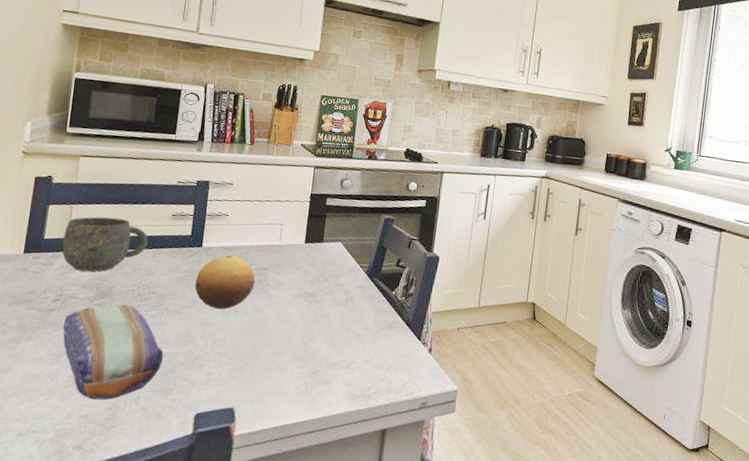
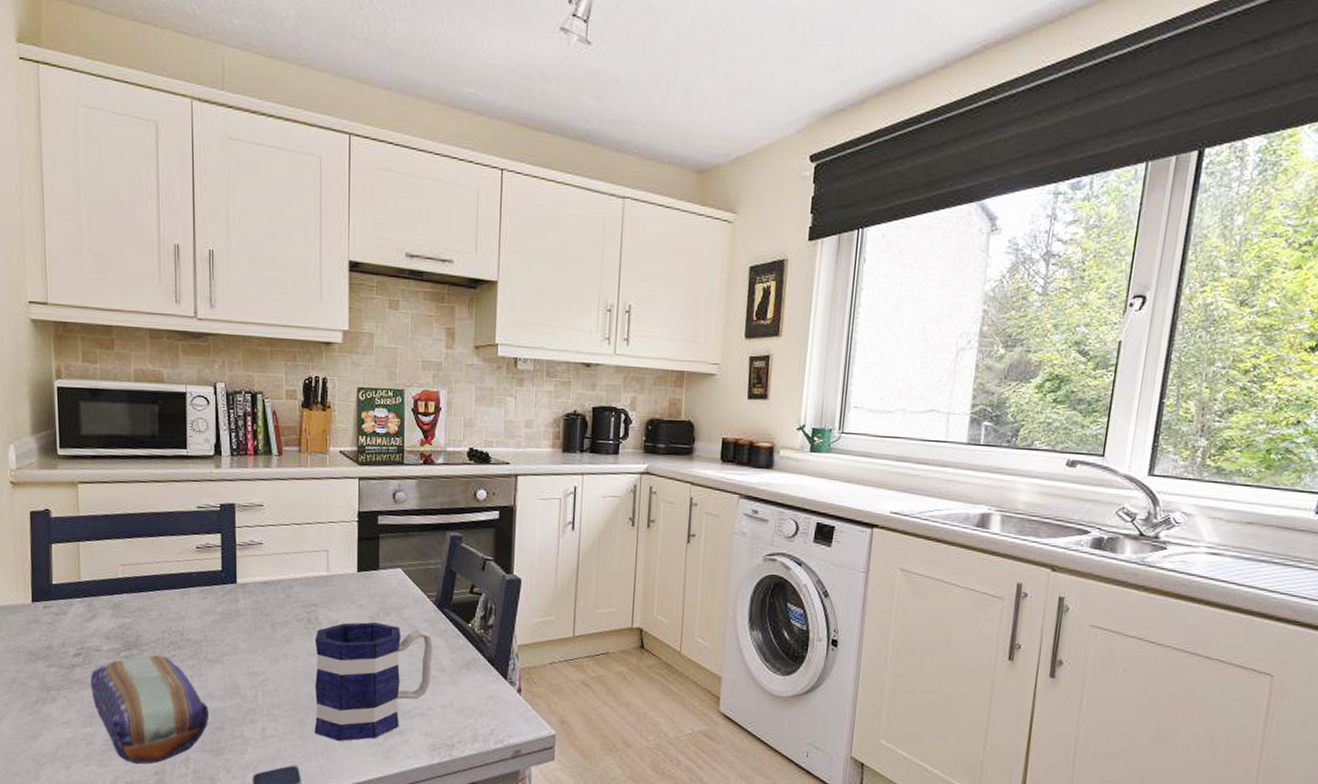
mug: present [62,217,148,272] -> none [74,554,172,620]
fruit: present [195,255,255,309] -> none [234,591,304,655]
mug: none [252,285,363,388] -> present [314,621,434,742]

